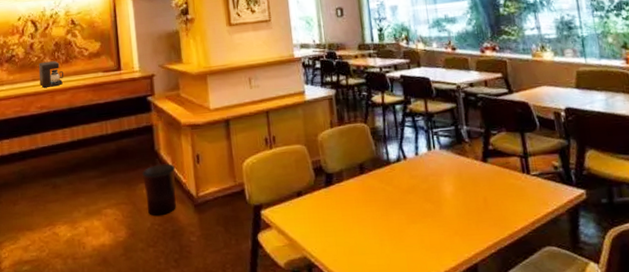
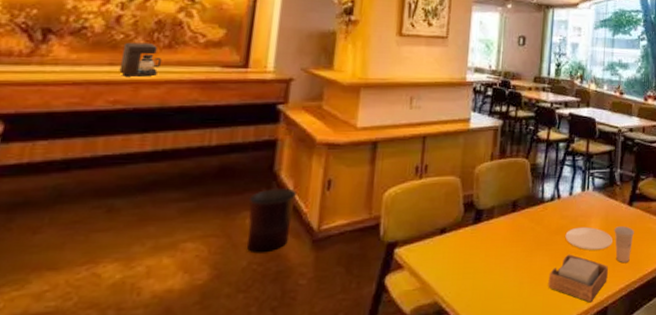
napkin holder: none [408,212,473,260] -> present [548,254,609,303]
plate: none [418,185,471,209] -> present [565,226,613,251]
cup: none [470,183,494,221] -> present [614,226,634,263]

